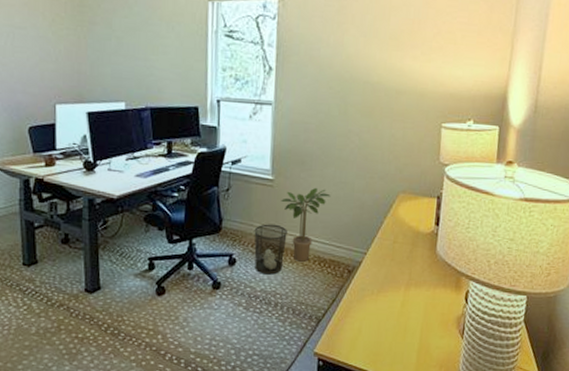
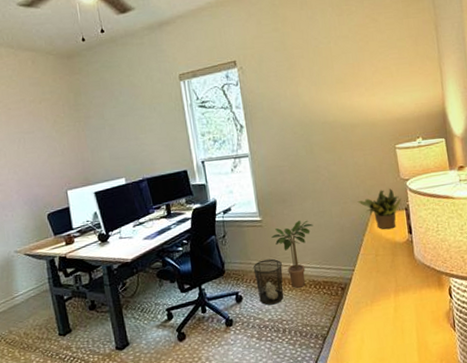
potted plant: none [385,171,436,217] -> present [357,189,402,230]

